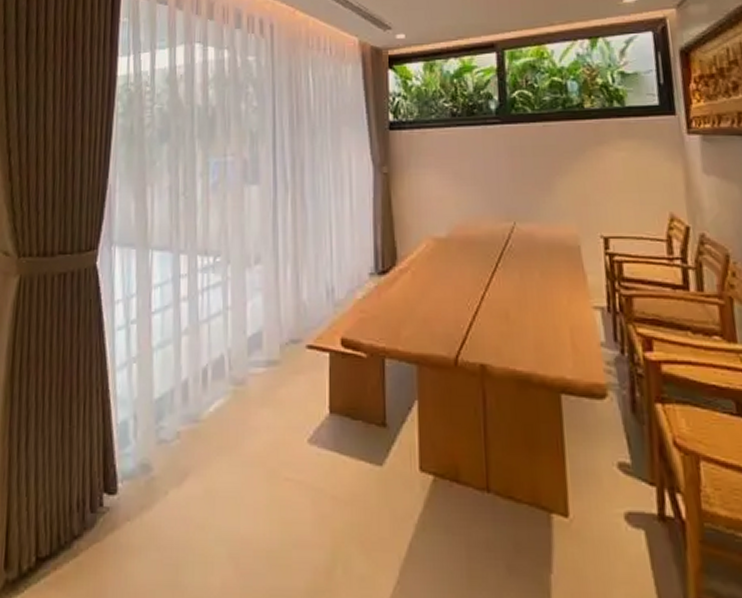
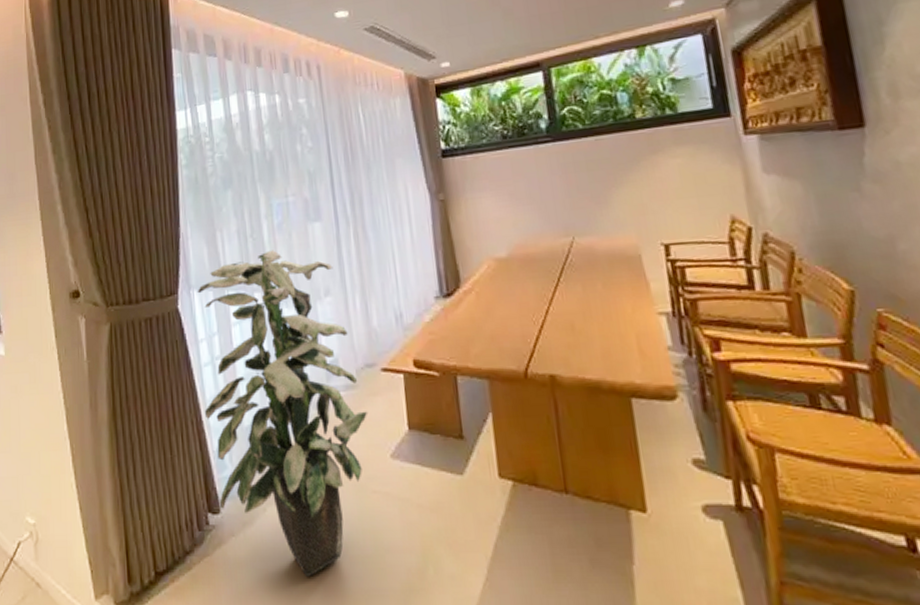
indoor plant: none [112,211,289,572] -> present [197,250,368,578]

